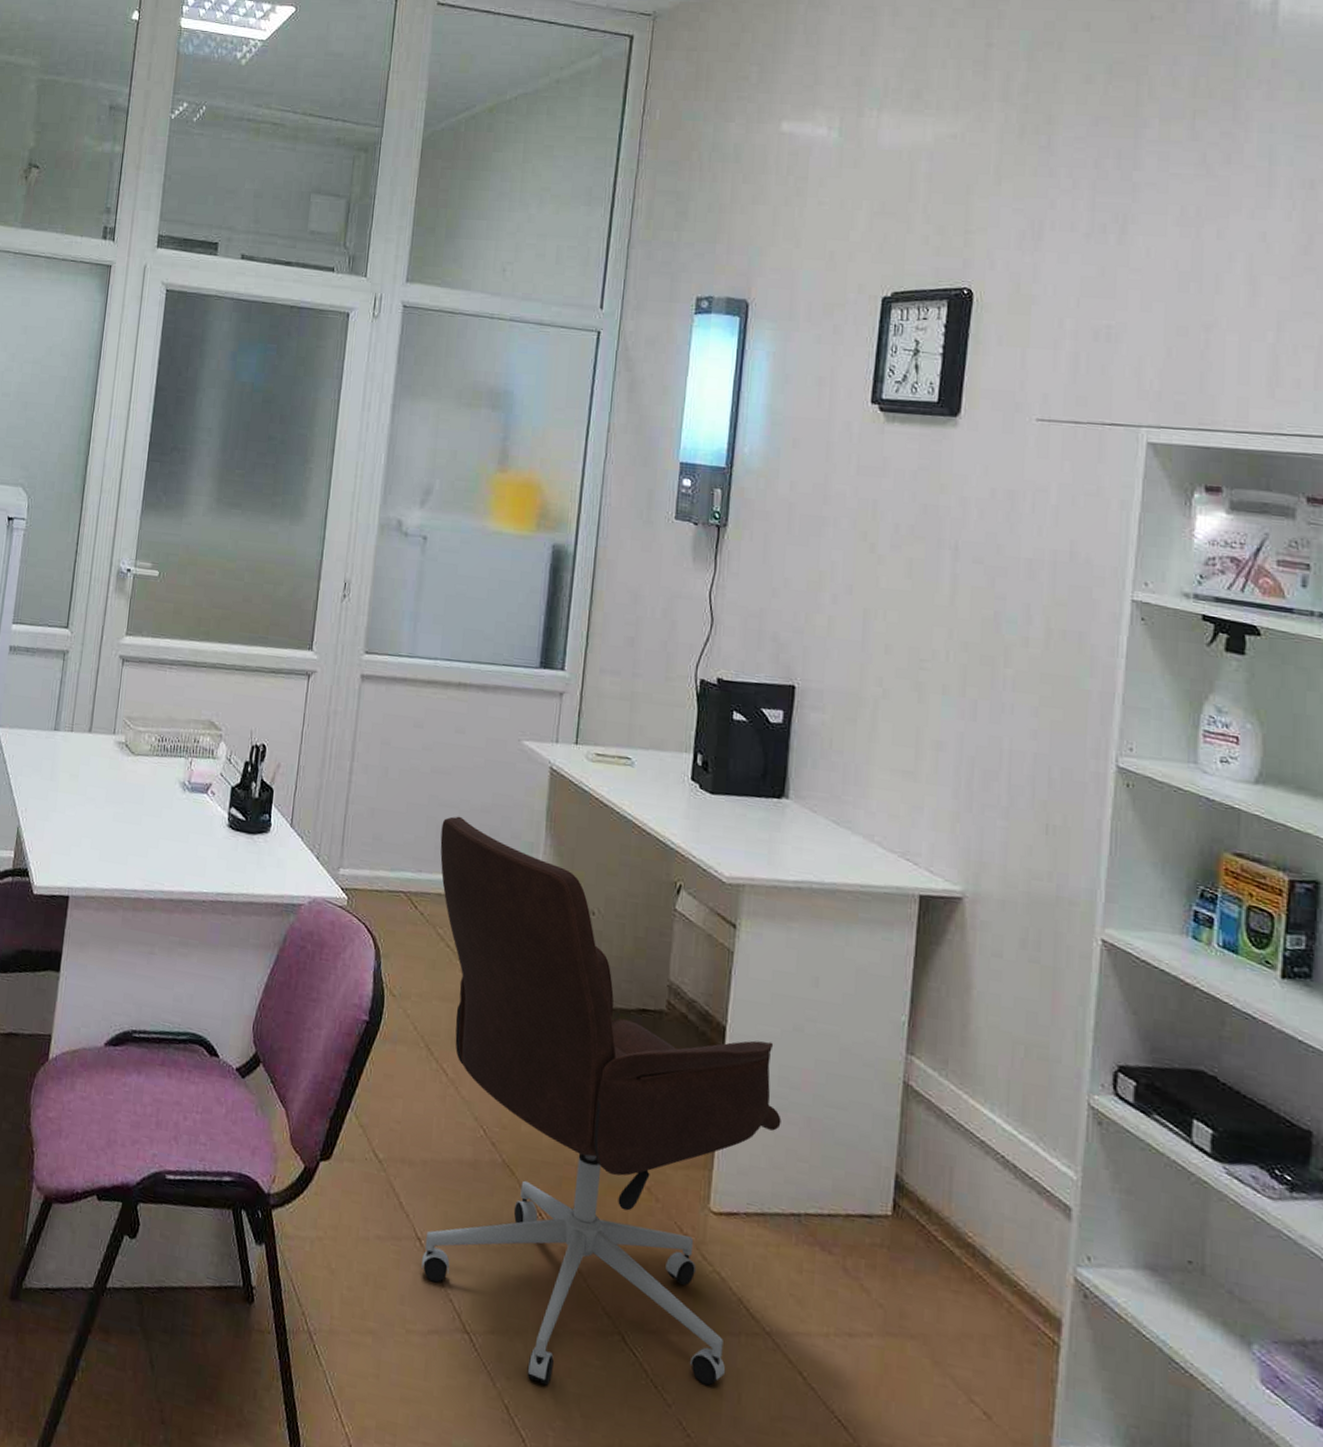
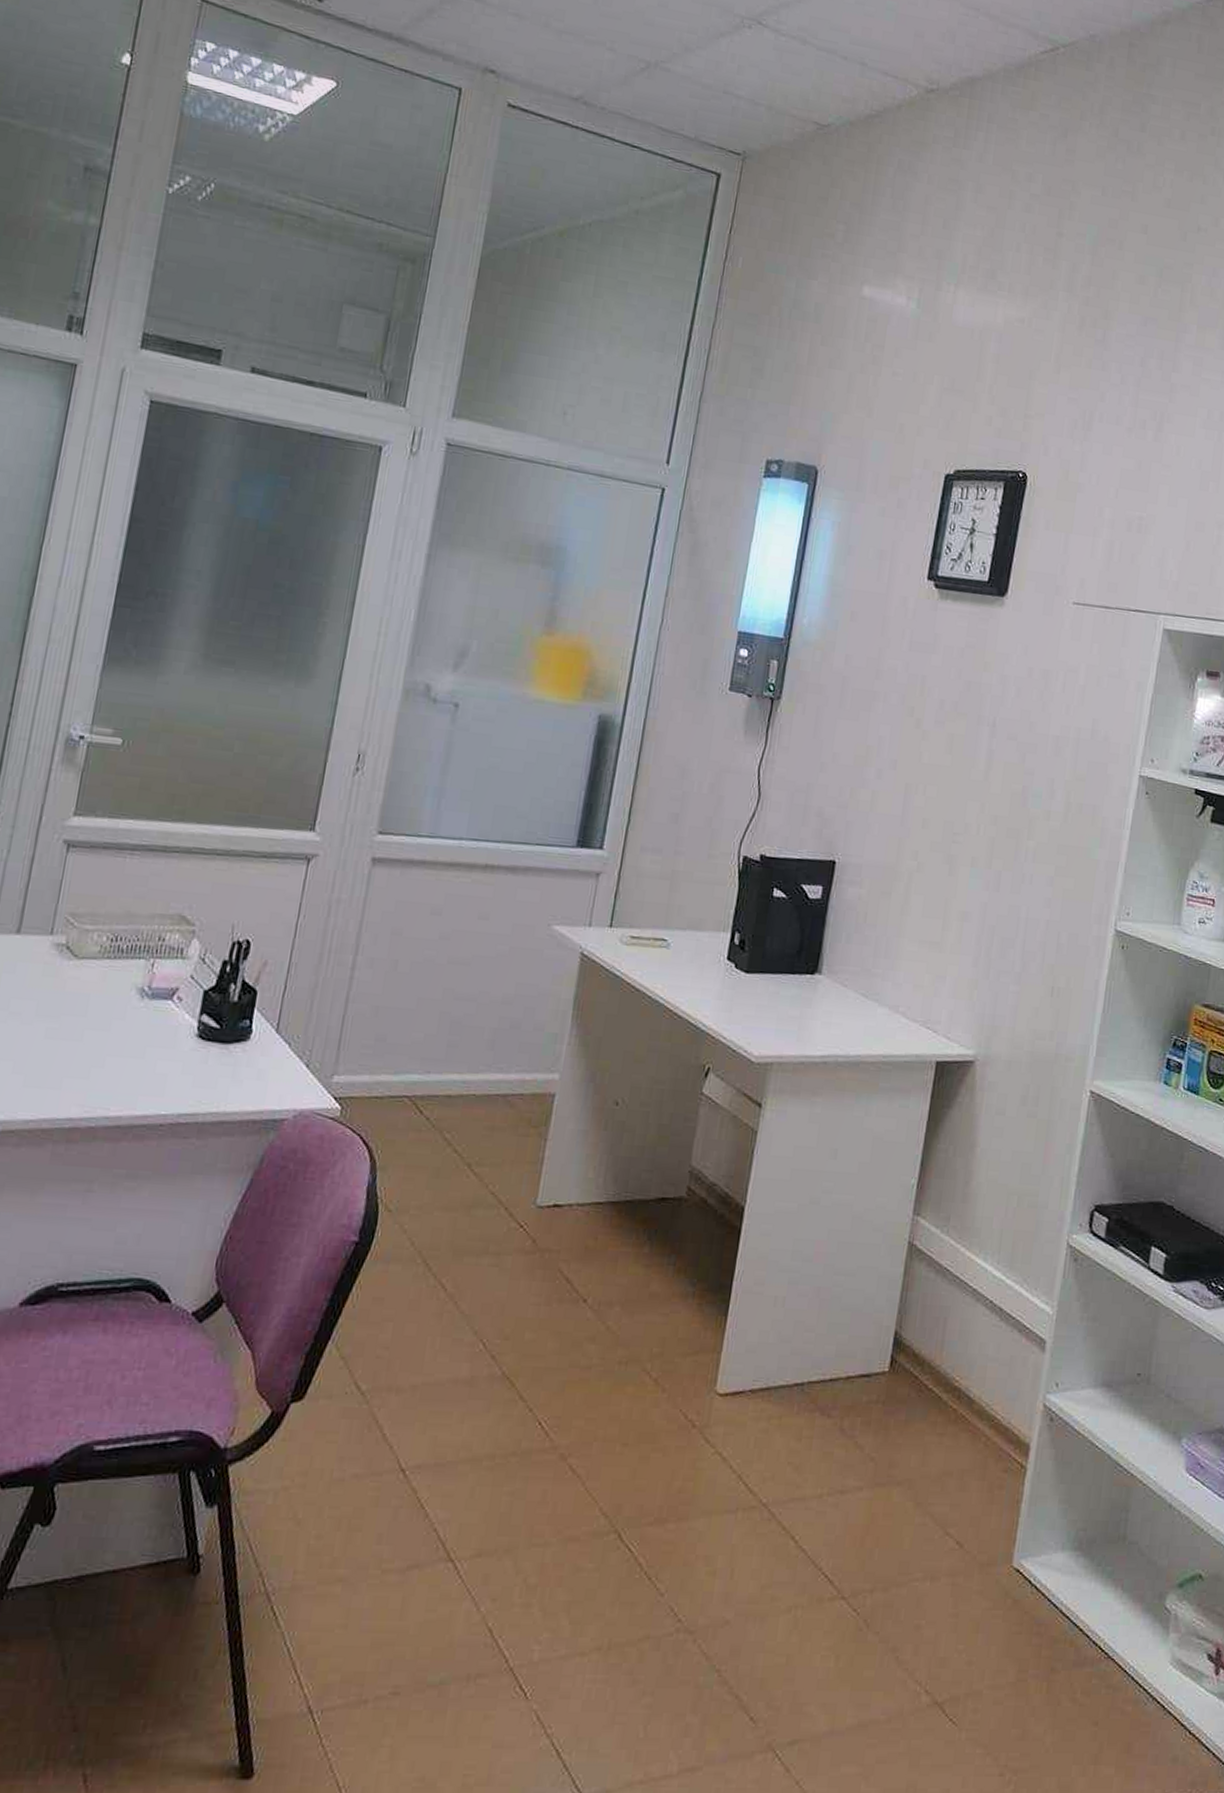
office chair: present [421,816,781,1386] -> none [404,1010,792,1599]

